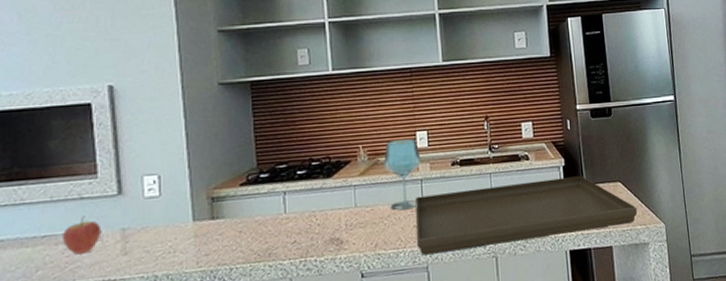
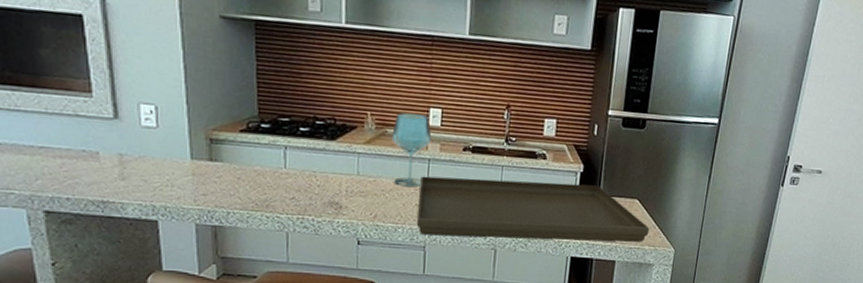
fruit: present [63,216,102,255] -> none [60,133,99,171]

